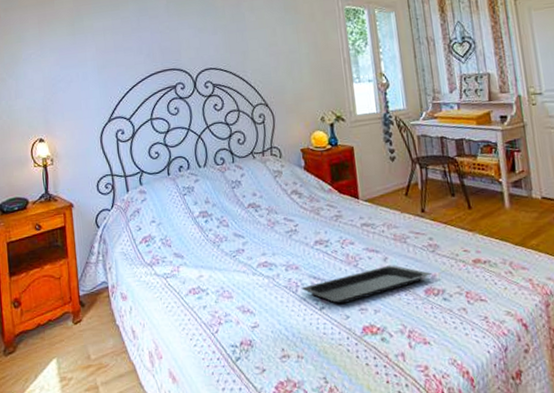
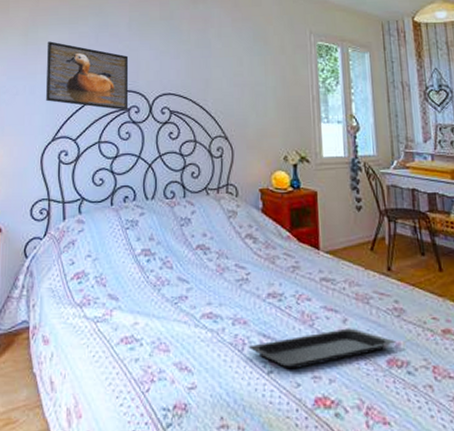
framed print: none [93,29,175,88] -> present [46,41,129,111]

